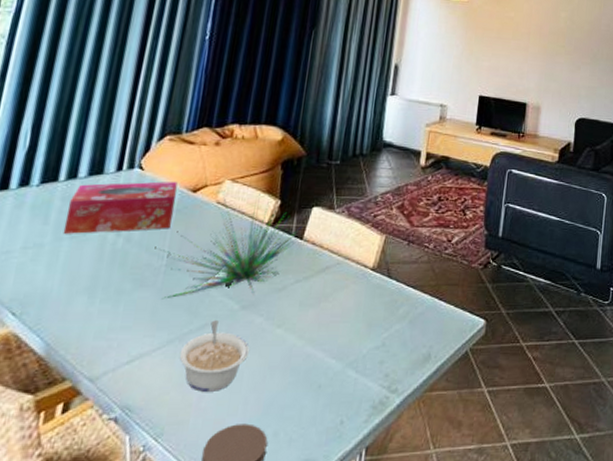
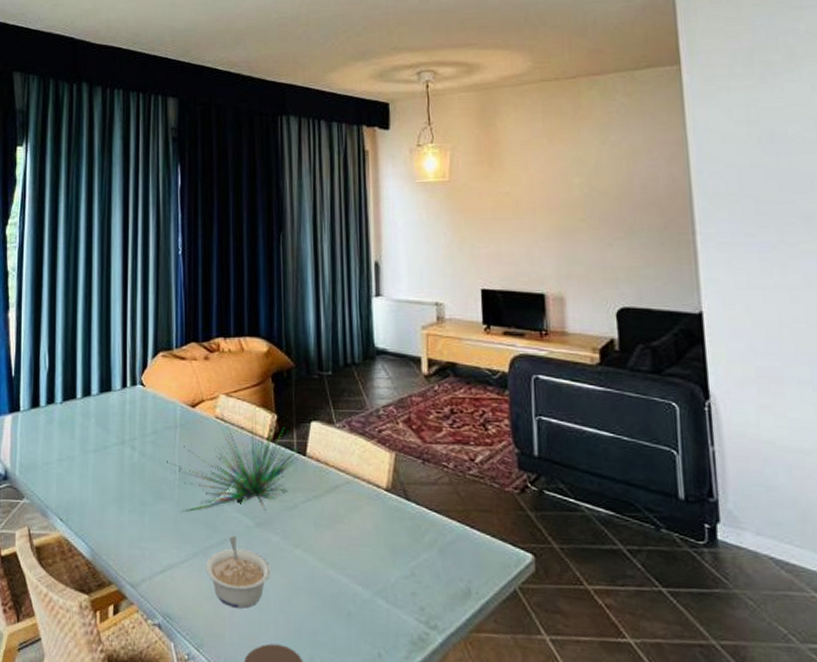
tissue box: present [63,181,178,234] -> none [88,397,177,448]

